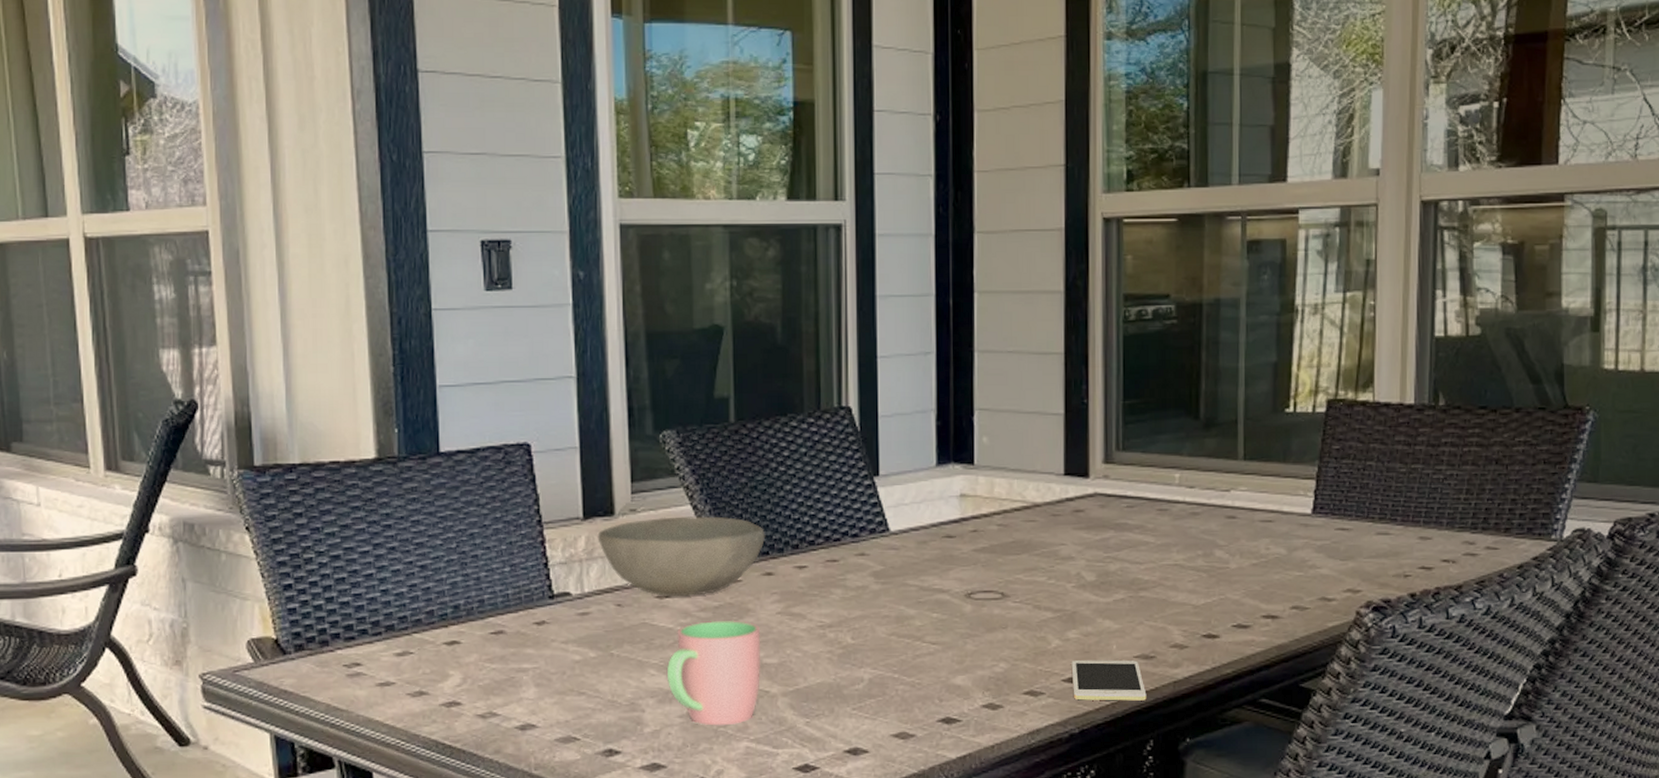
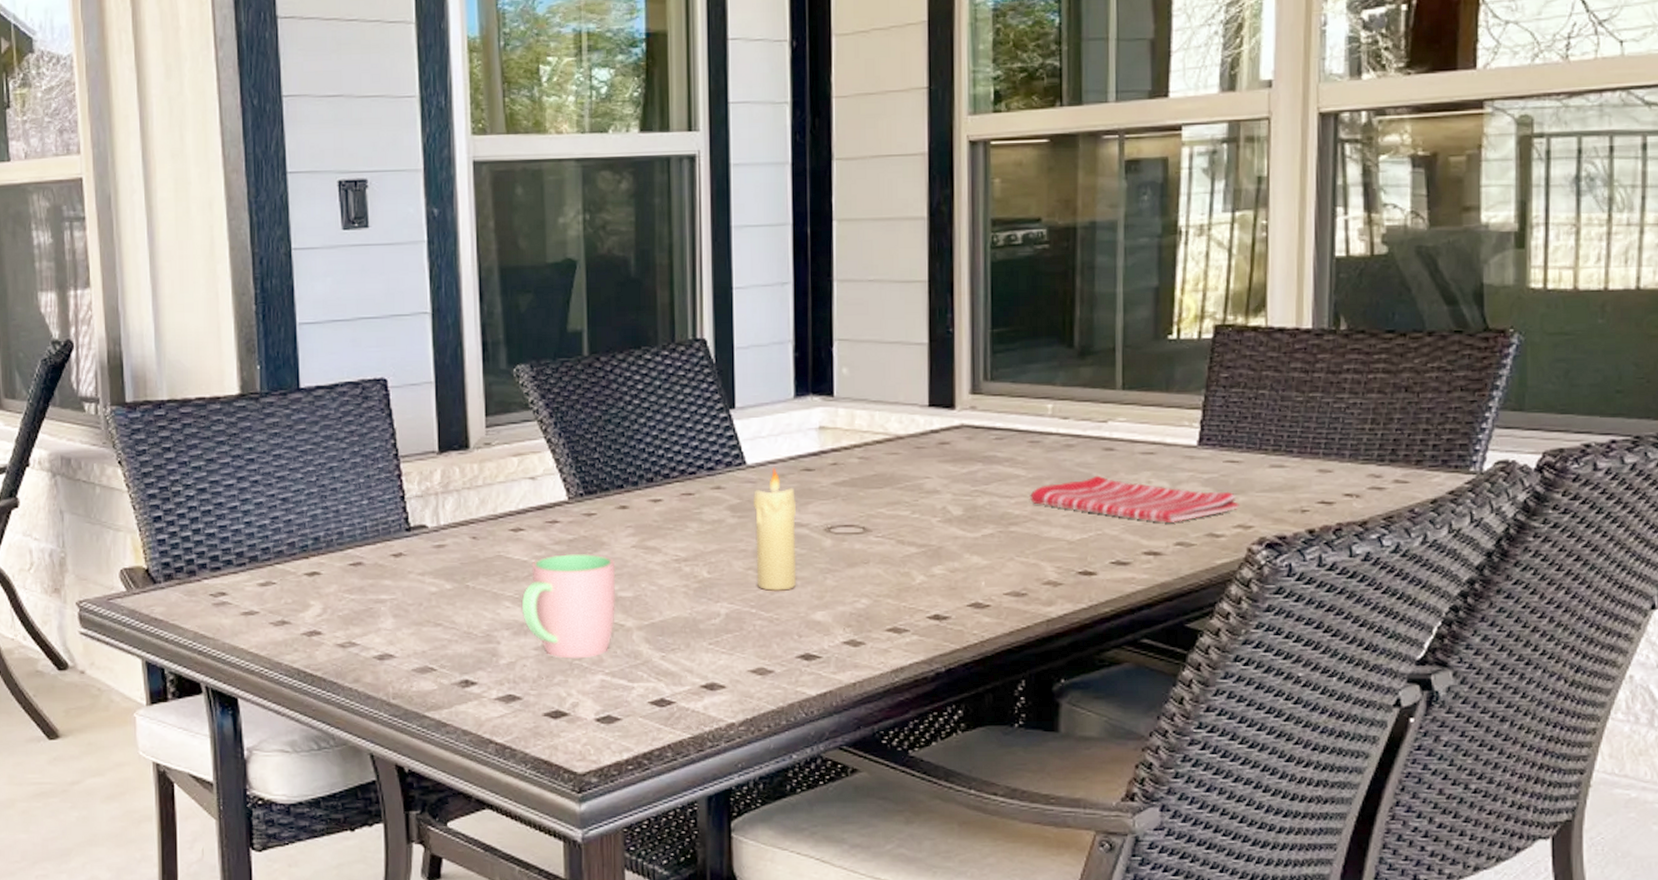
bowl: present [597,516,766,597] -> none [453,450,620,530]
candle: none [895,534,938,657] -> present [752,467,797,592]
cell phone: present [1071,660,1147,701] -> none [937,597,1018,639]
dish towel: none [1158,542,1349,587] -> present [1030,475,1239,523]

